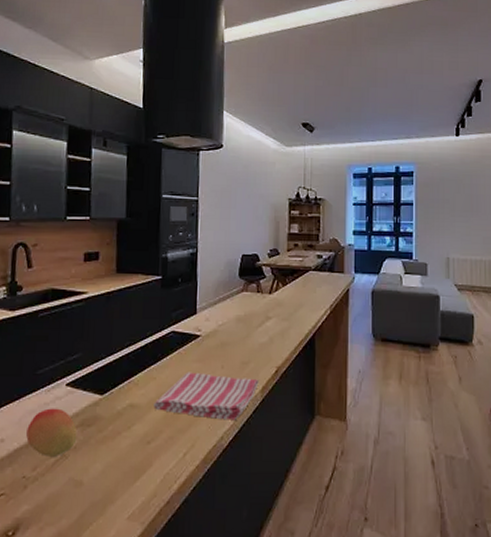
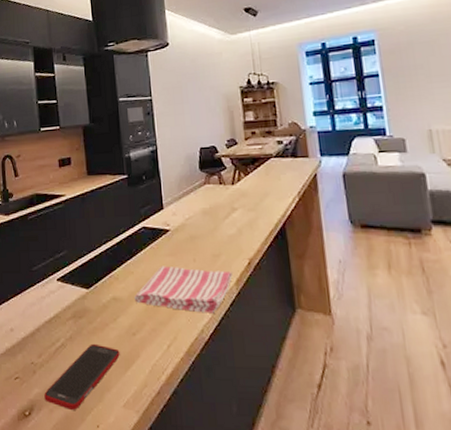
fruit: present [26,408,77,457] -> none [30,301,72,345]
cell phone: none [34,453,130,526] -> present [44,343,120,410]

